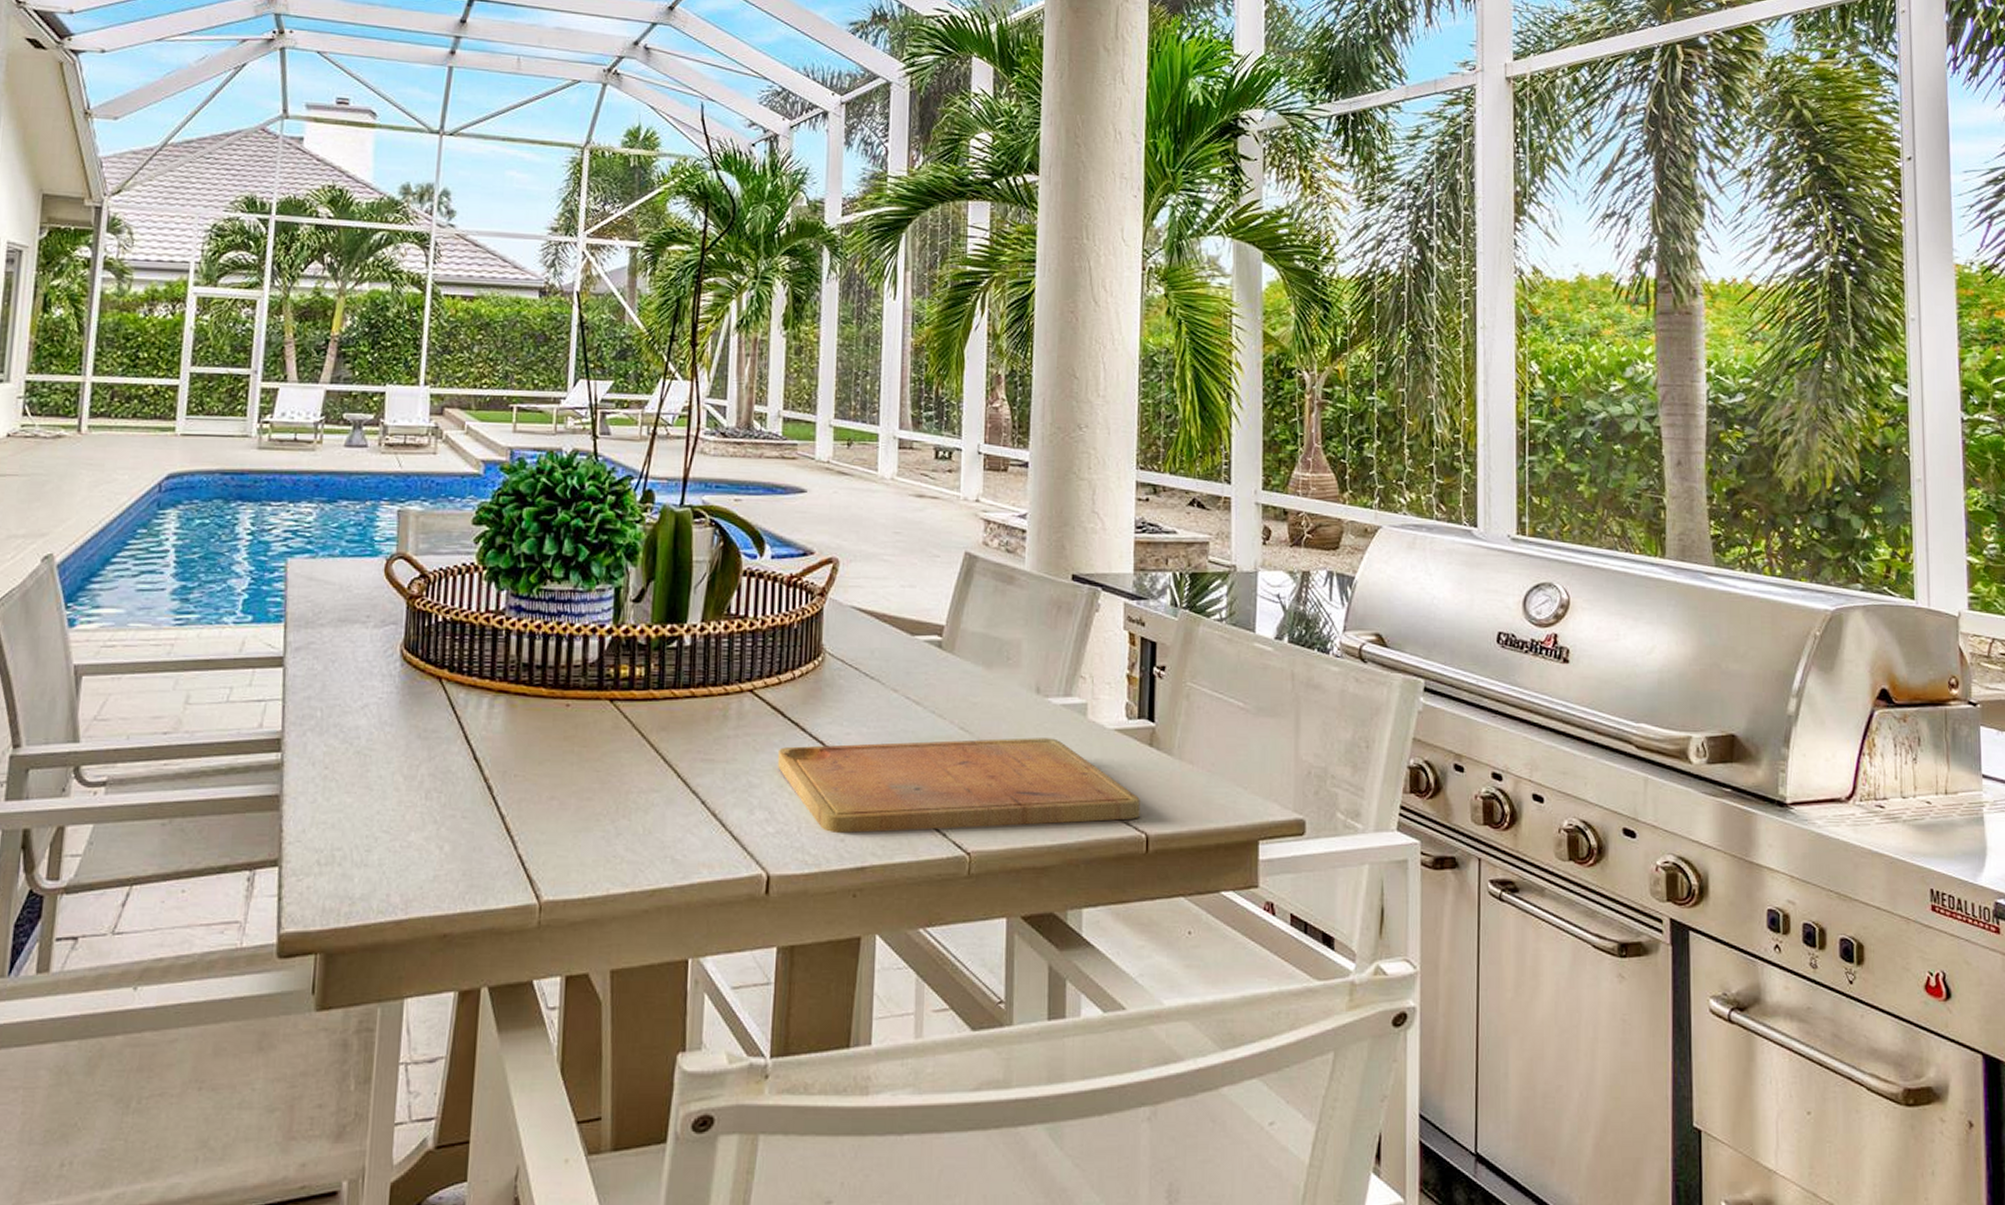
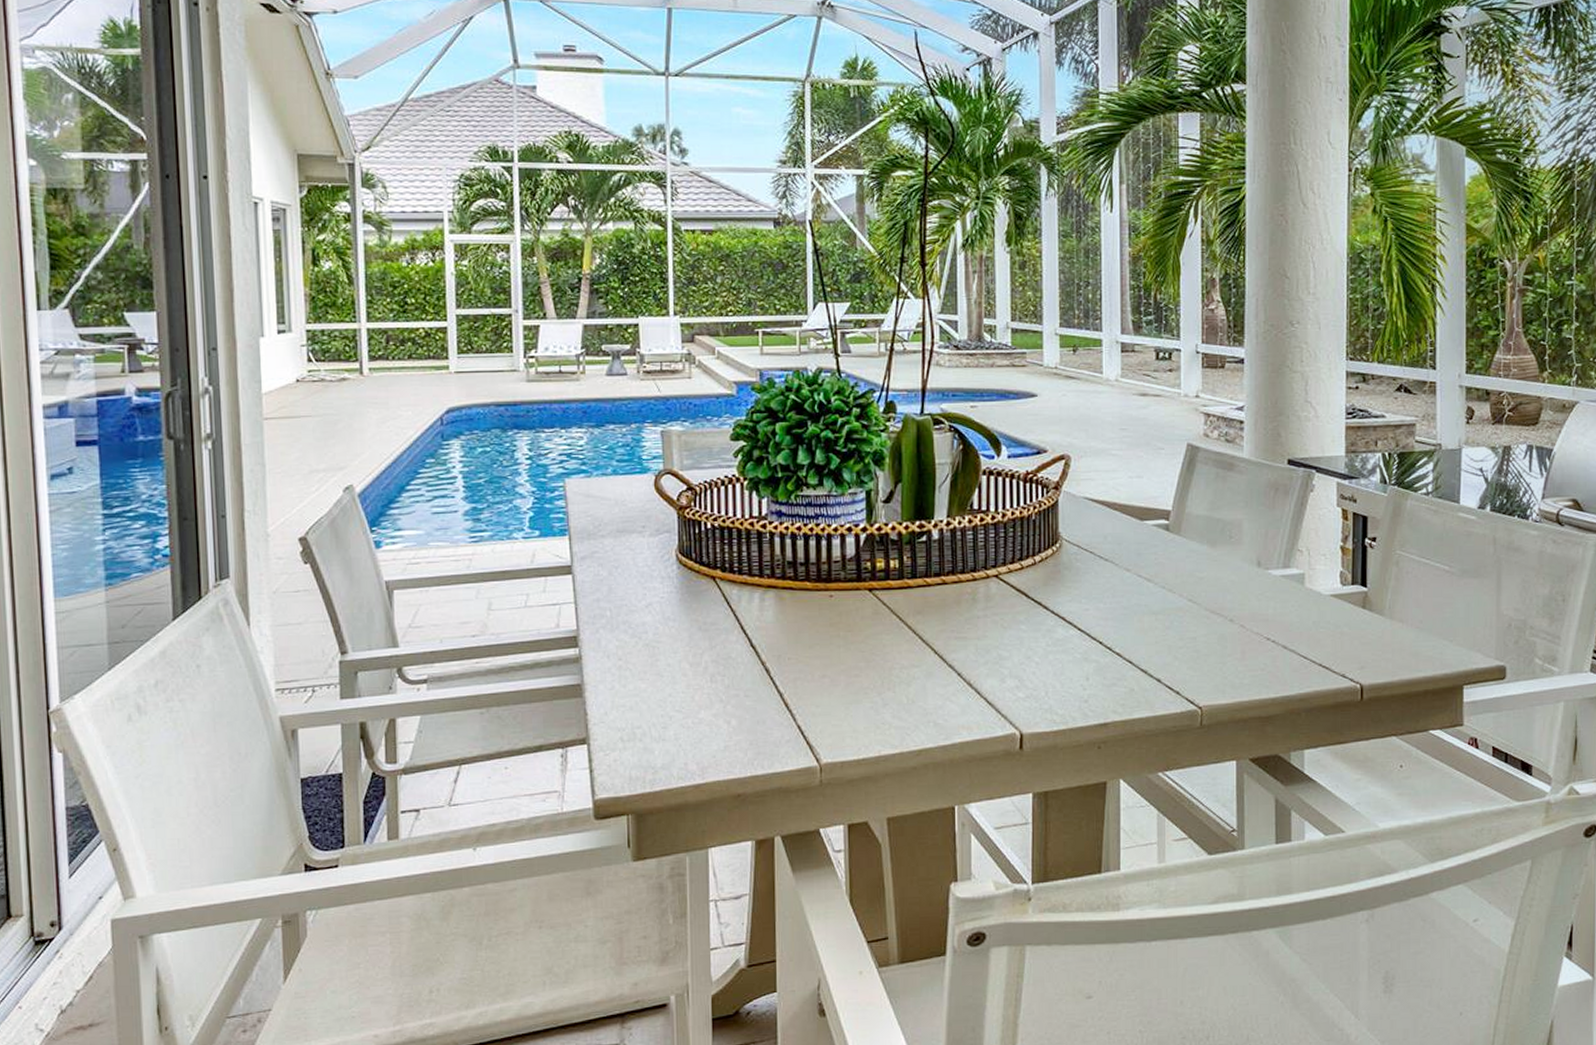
cutting board: present [777,738,1140,834] -> none [1023,605,1355,696]

